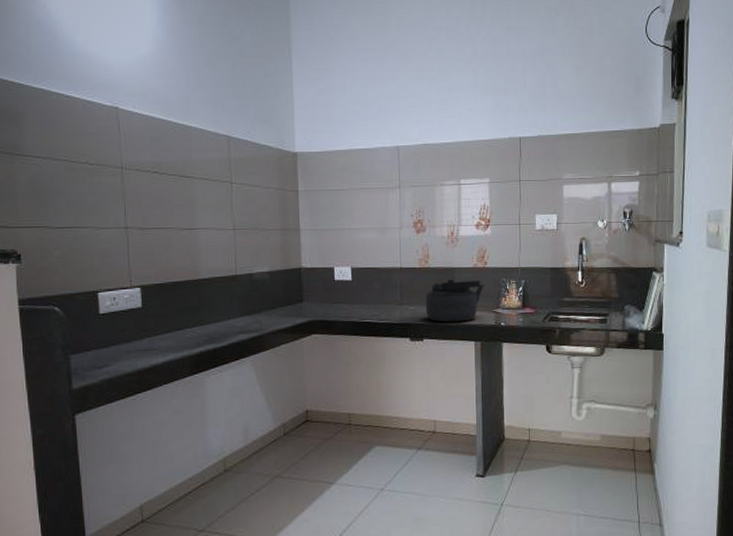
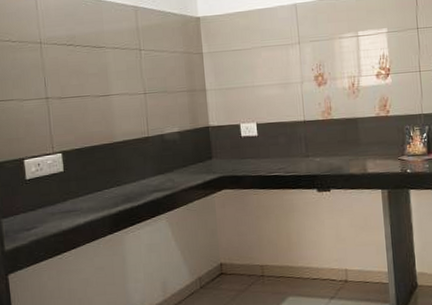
kettle: present [425,279,485,323] -> none [330,129,389,172]

